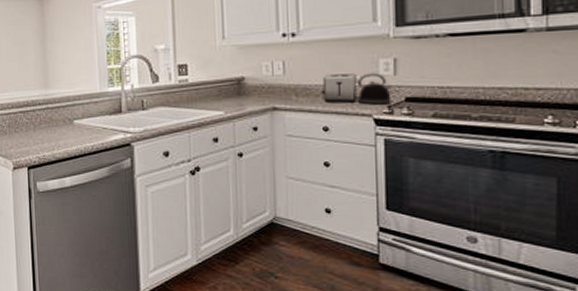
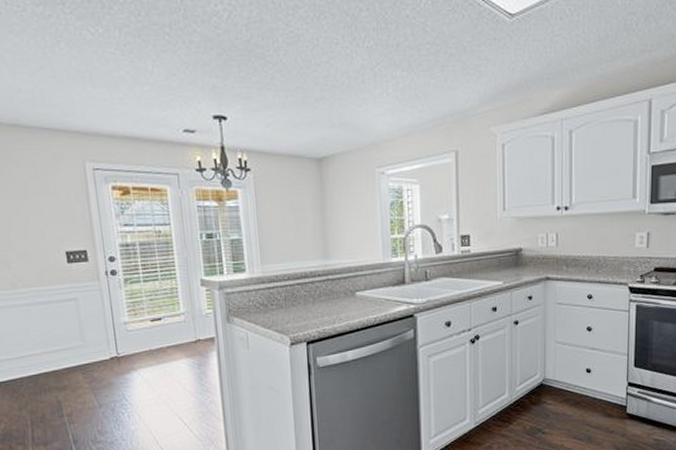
toaster: present [321,73,357,103] -> none [588,246,617,273]
kettle: present [357,72,393,105] -> none [616,245,645,275]

